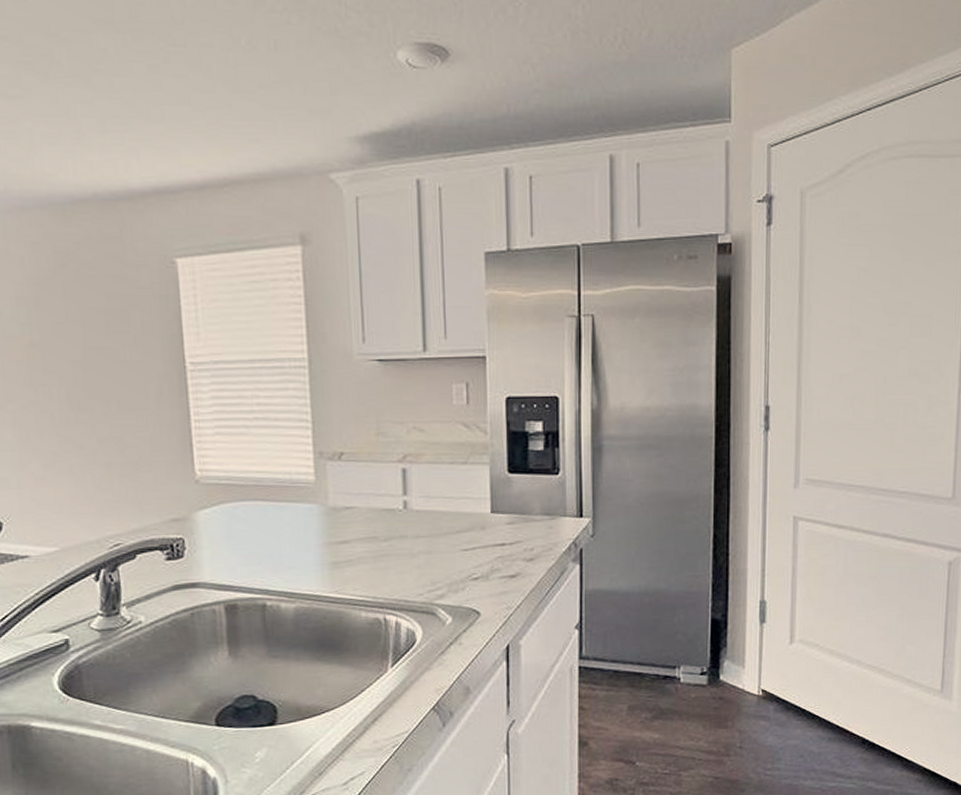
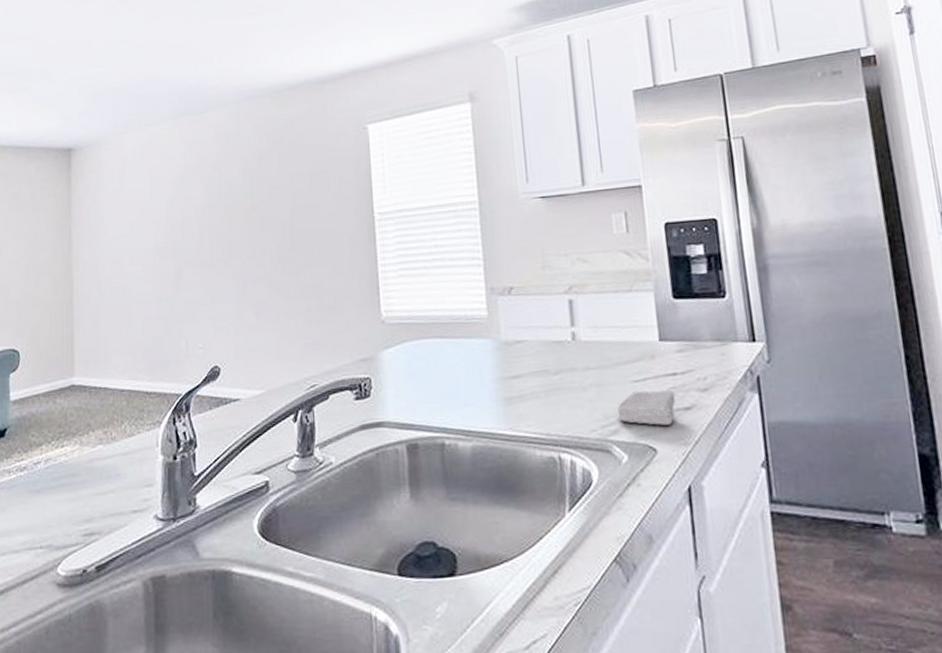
soap bar: none [445,559,502,591] -> present [617,390,676,426]

